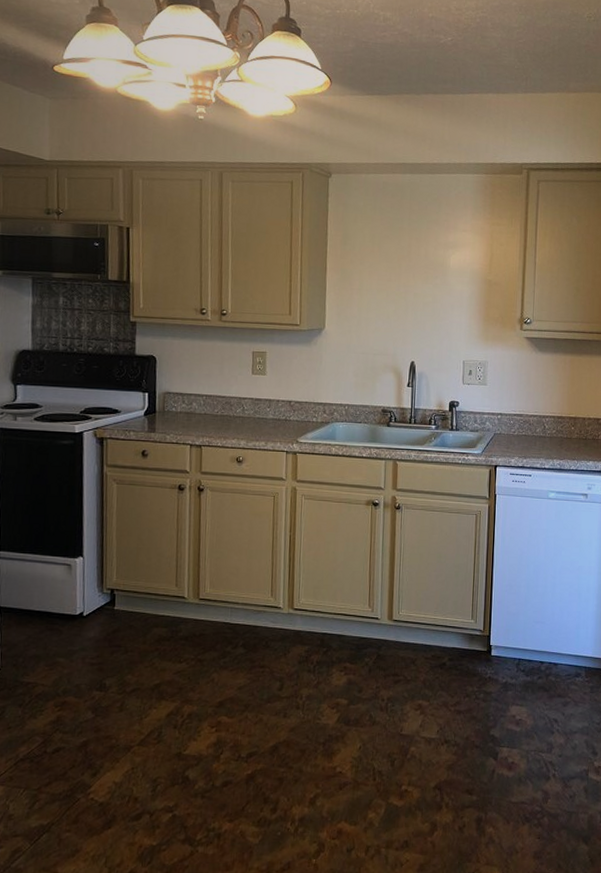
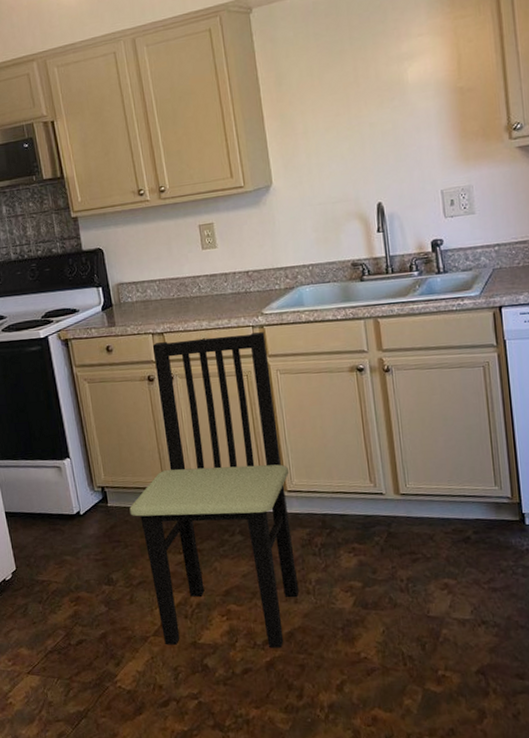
dining chair: none [136,454,299,761] -> present [129,332,300,648]

